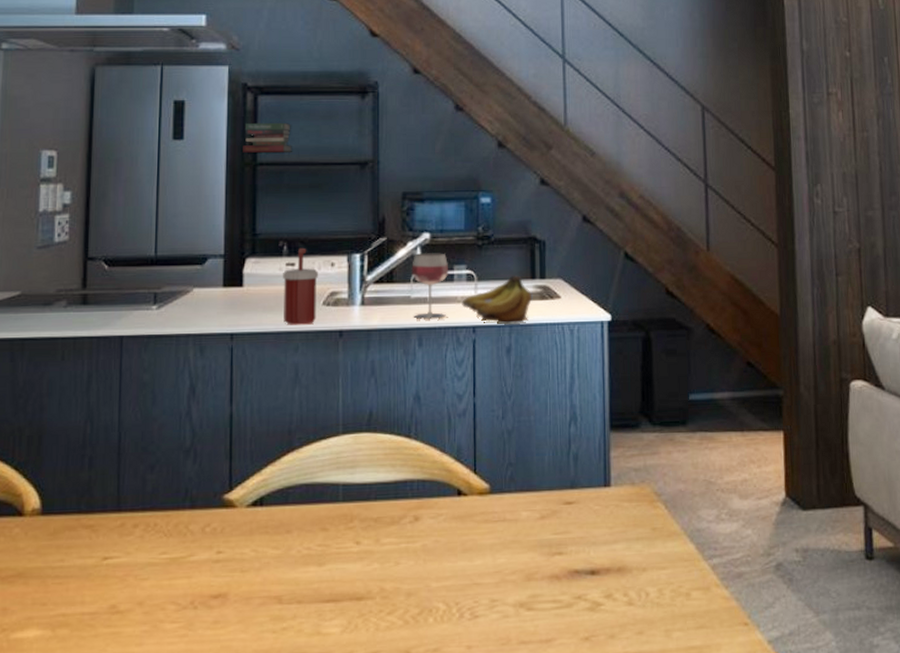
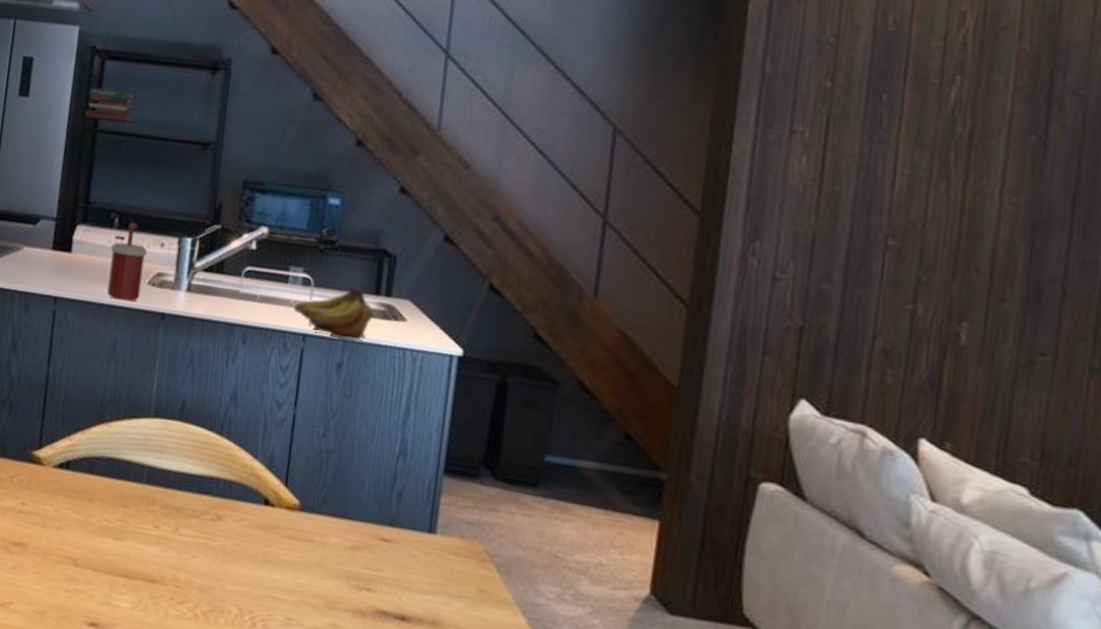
wineglass: present [411,253,449,320] -> none [239,247,284,321]

